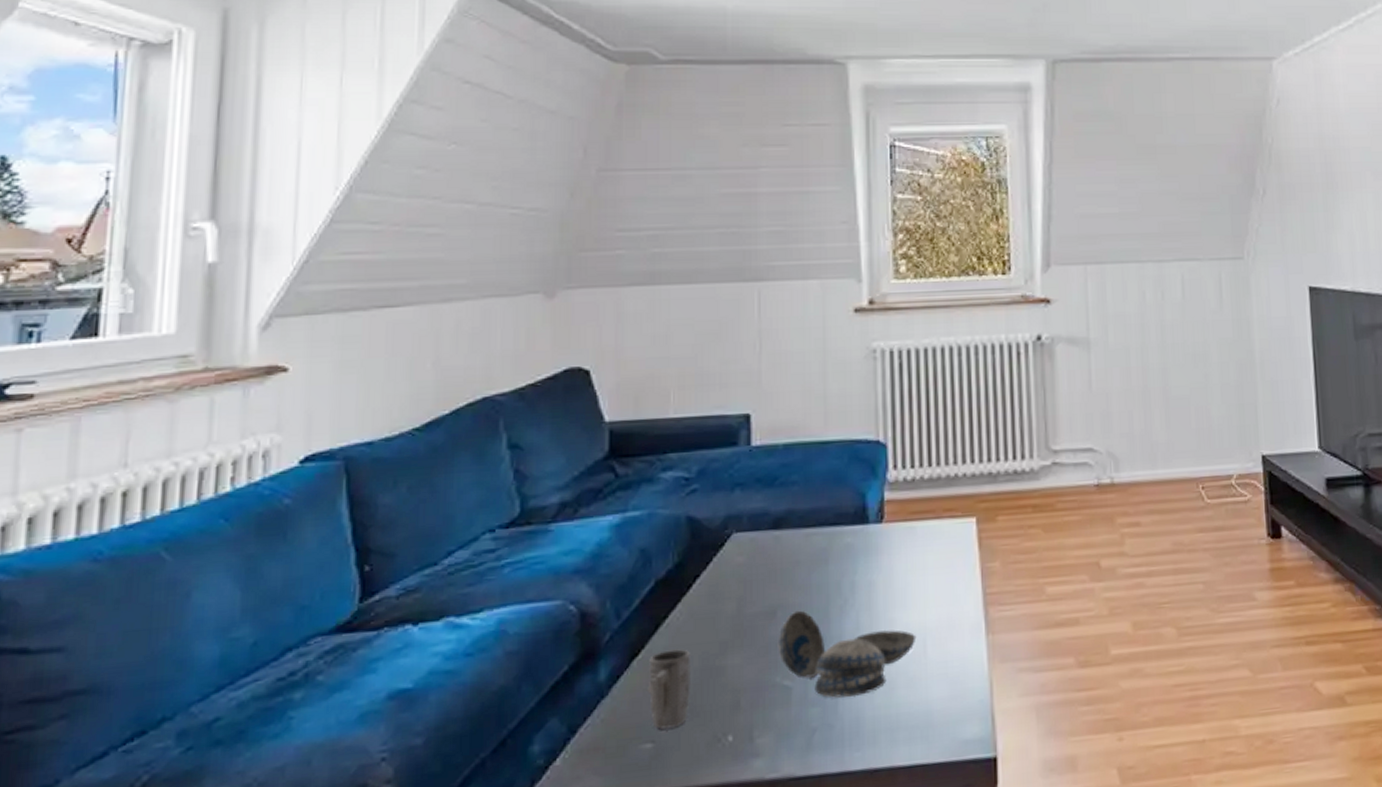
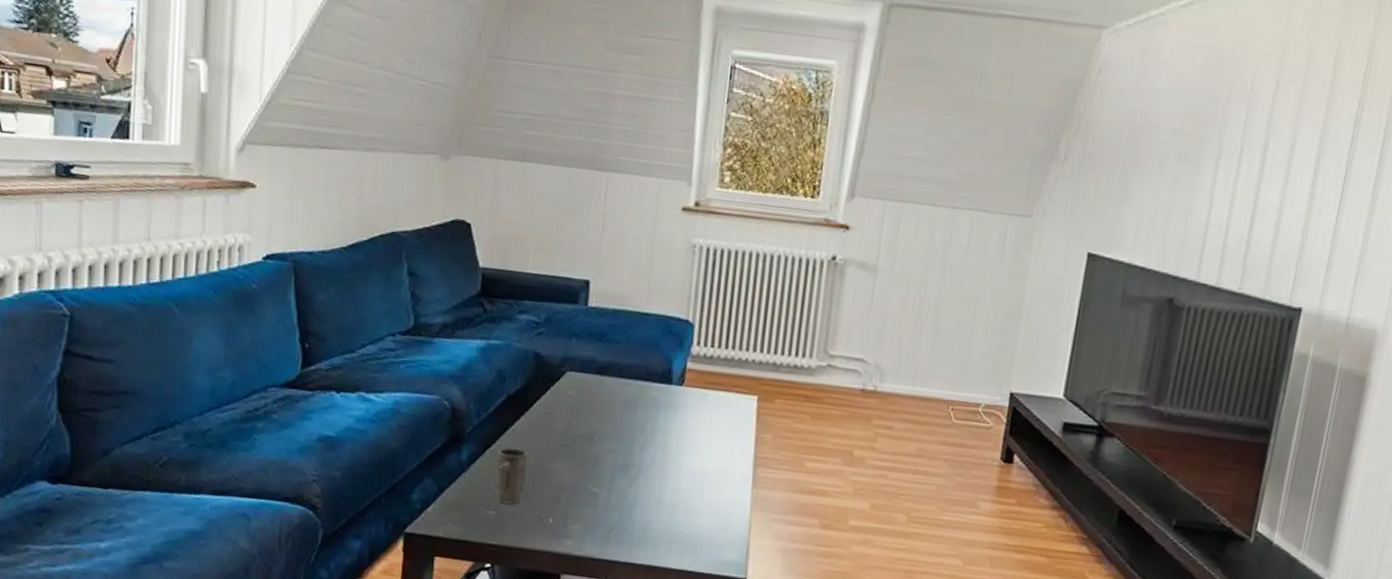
decorative bowl: present [777,610,917,698] -> none [592,439,698,512]

